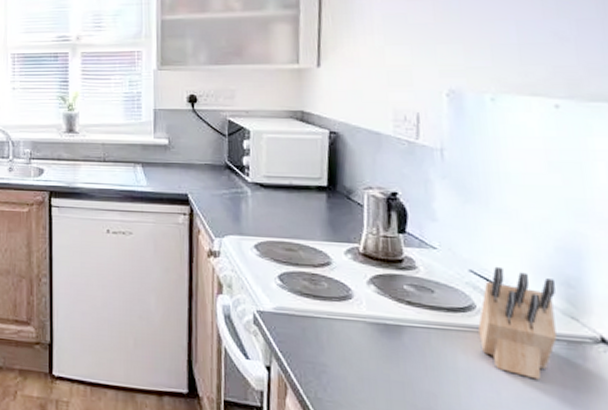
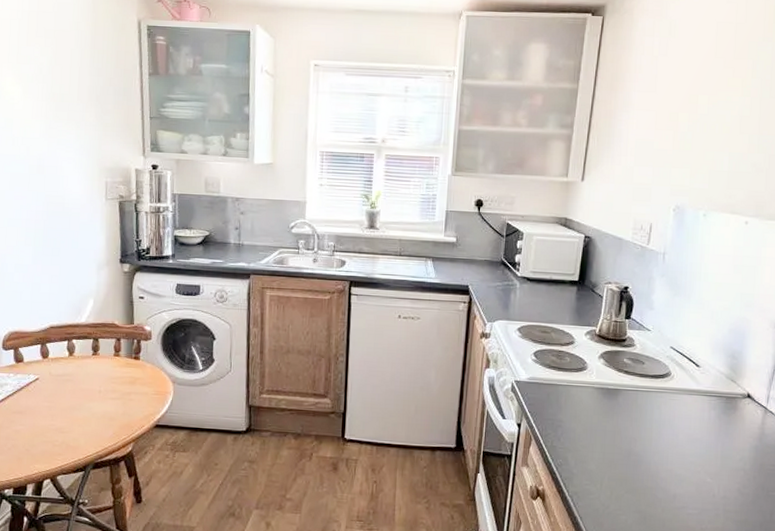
knife block: present [478,266,557,380] -> none [670,344,726,425]

